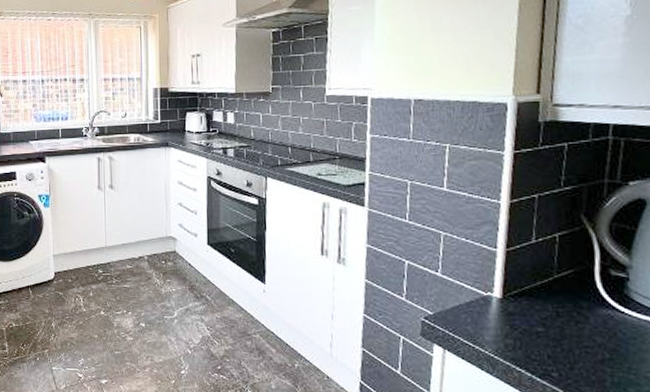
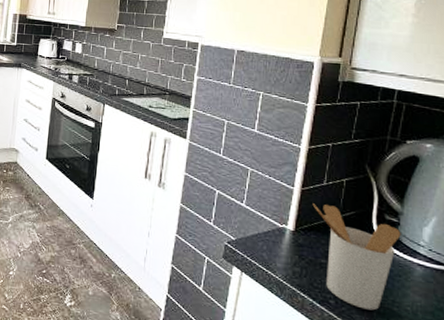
utensil holder: none [520,265,632,381] -> present [312,203,401,311]

